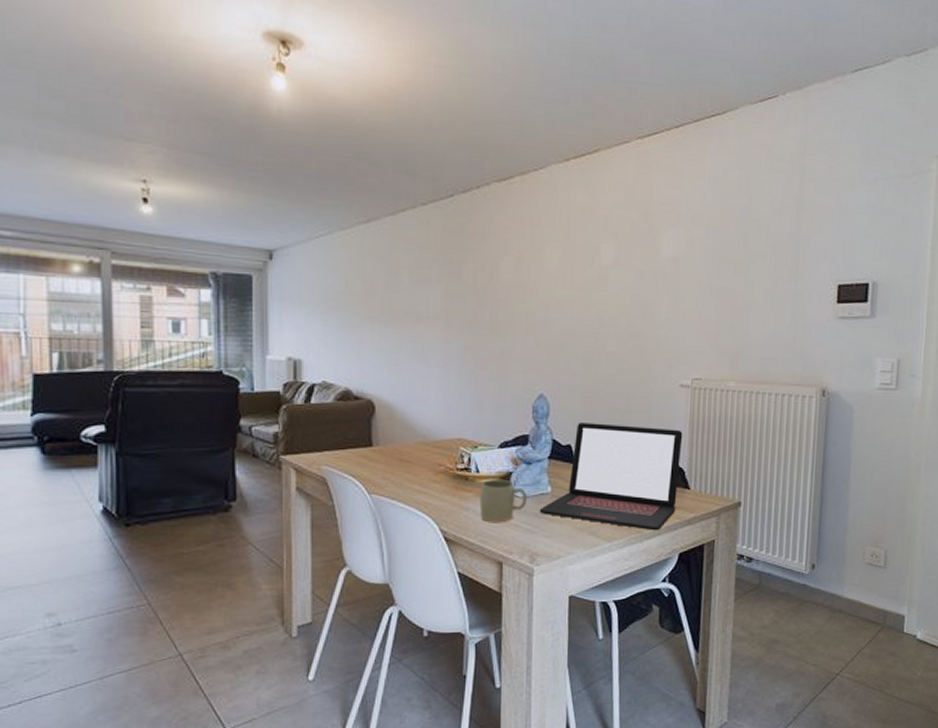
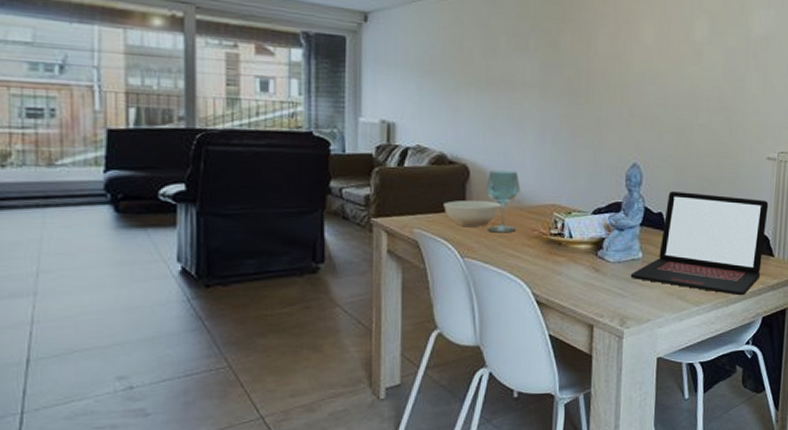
bowl: none [350,435,407,462] -> present [443,200,502,227]
wine glass: none [391,404,426,469] -> present [485,170,521,233]
mug: present [479,479,527,523] -> none [572,244,618,287]

